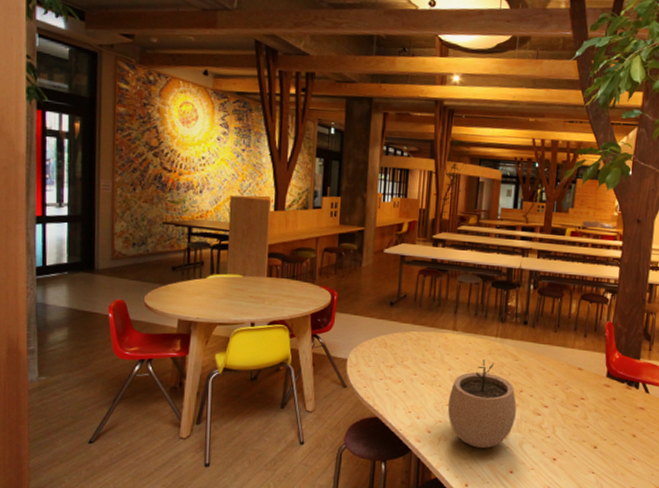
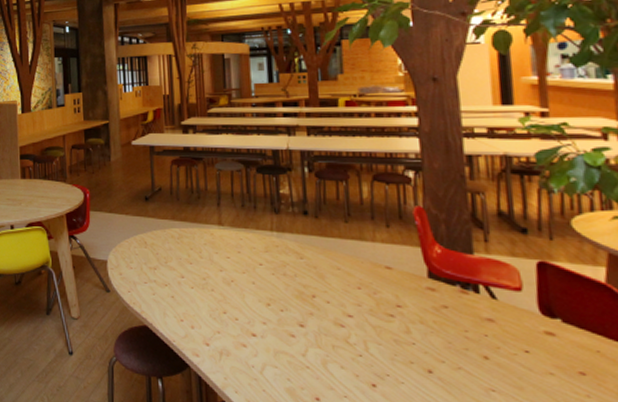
plant pot: present [447,359,517,448] -> none [224,258,312,367]

